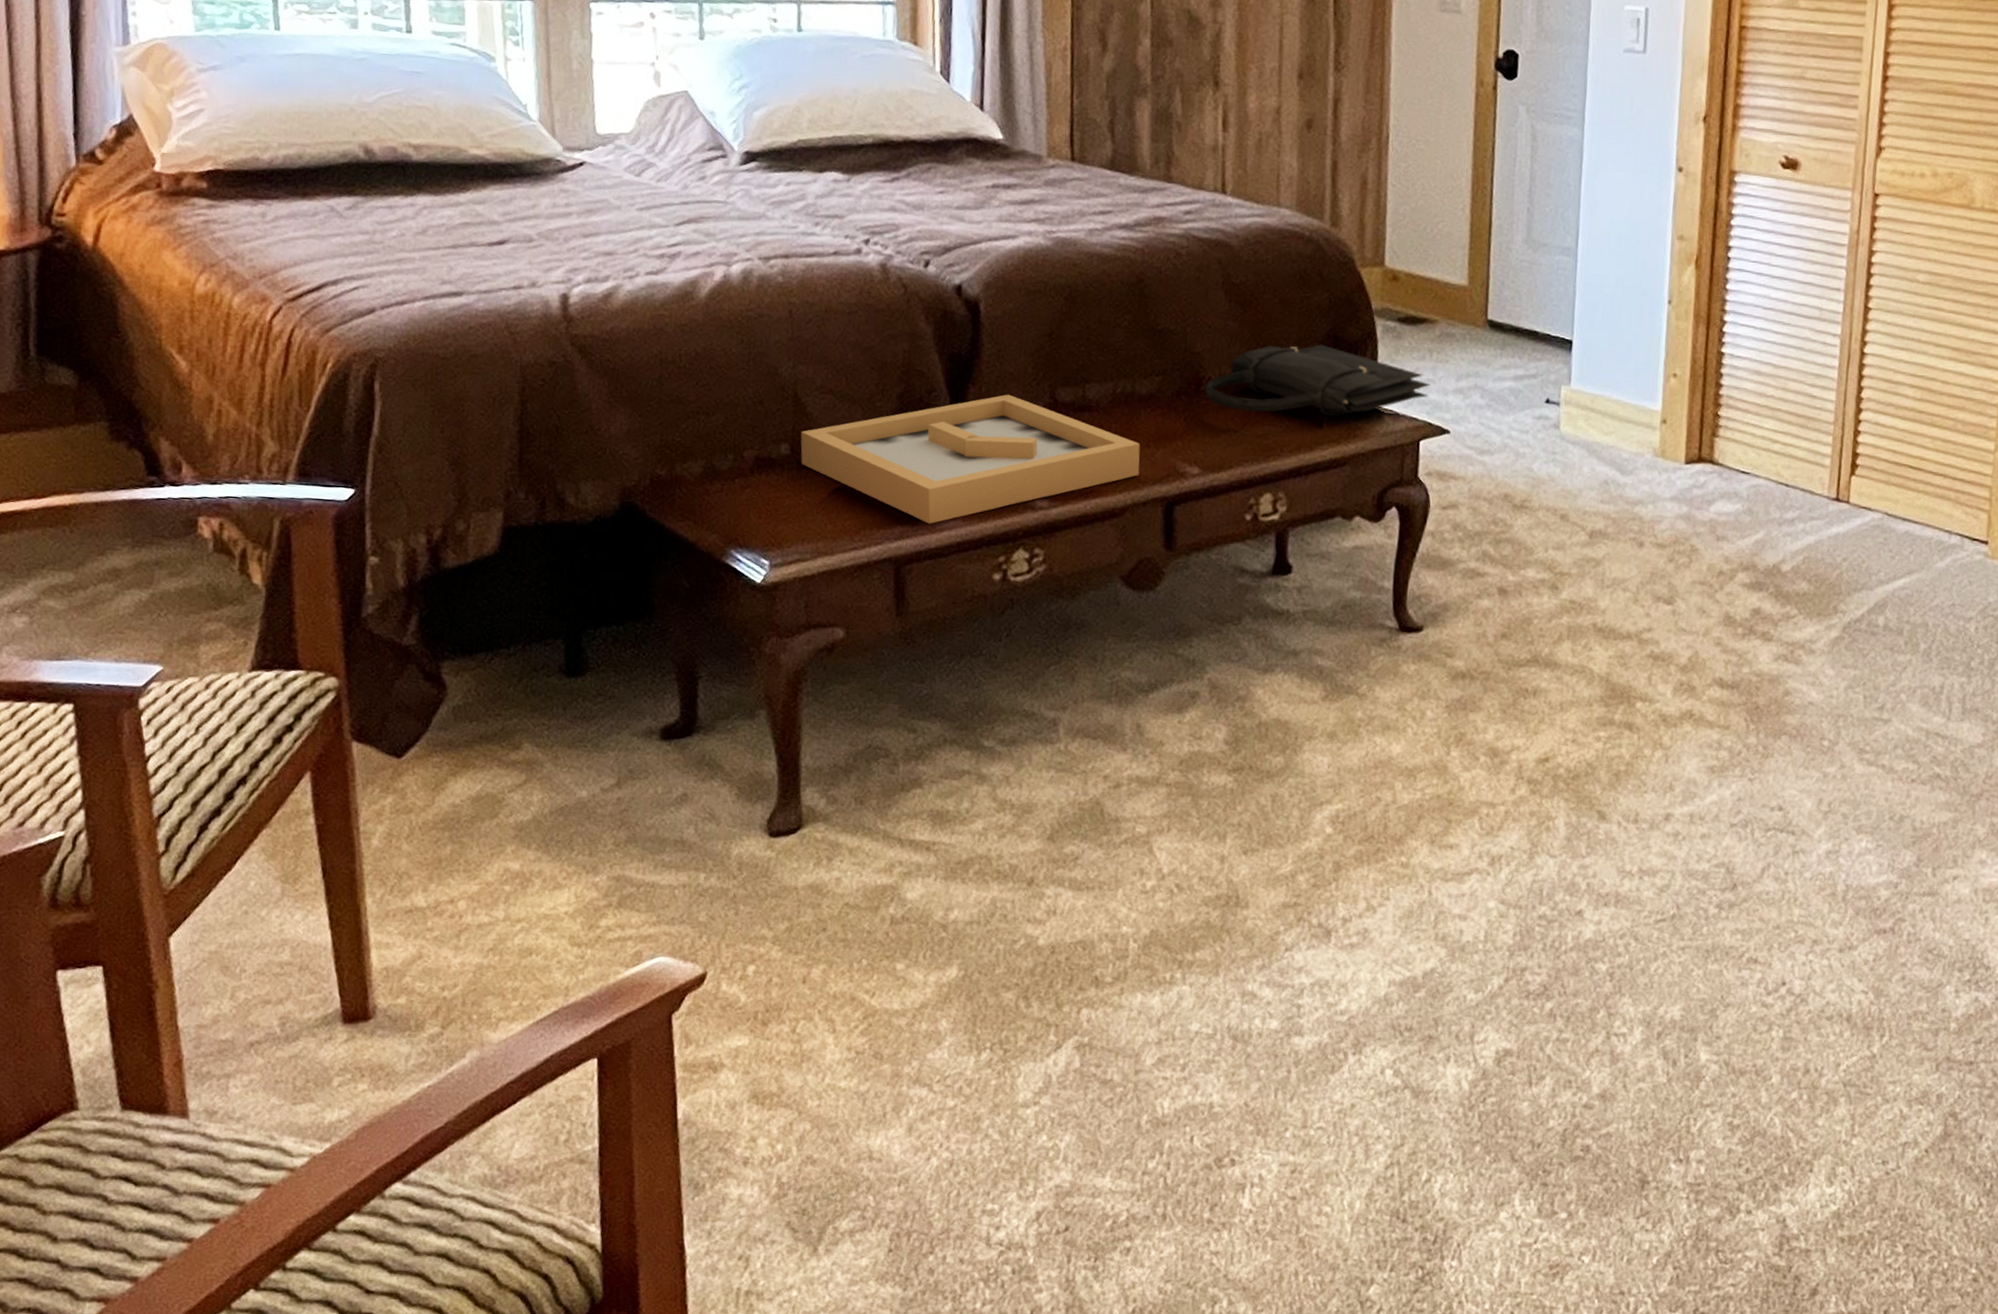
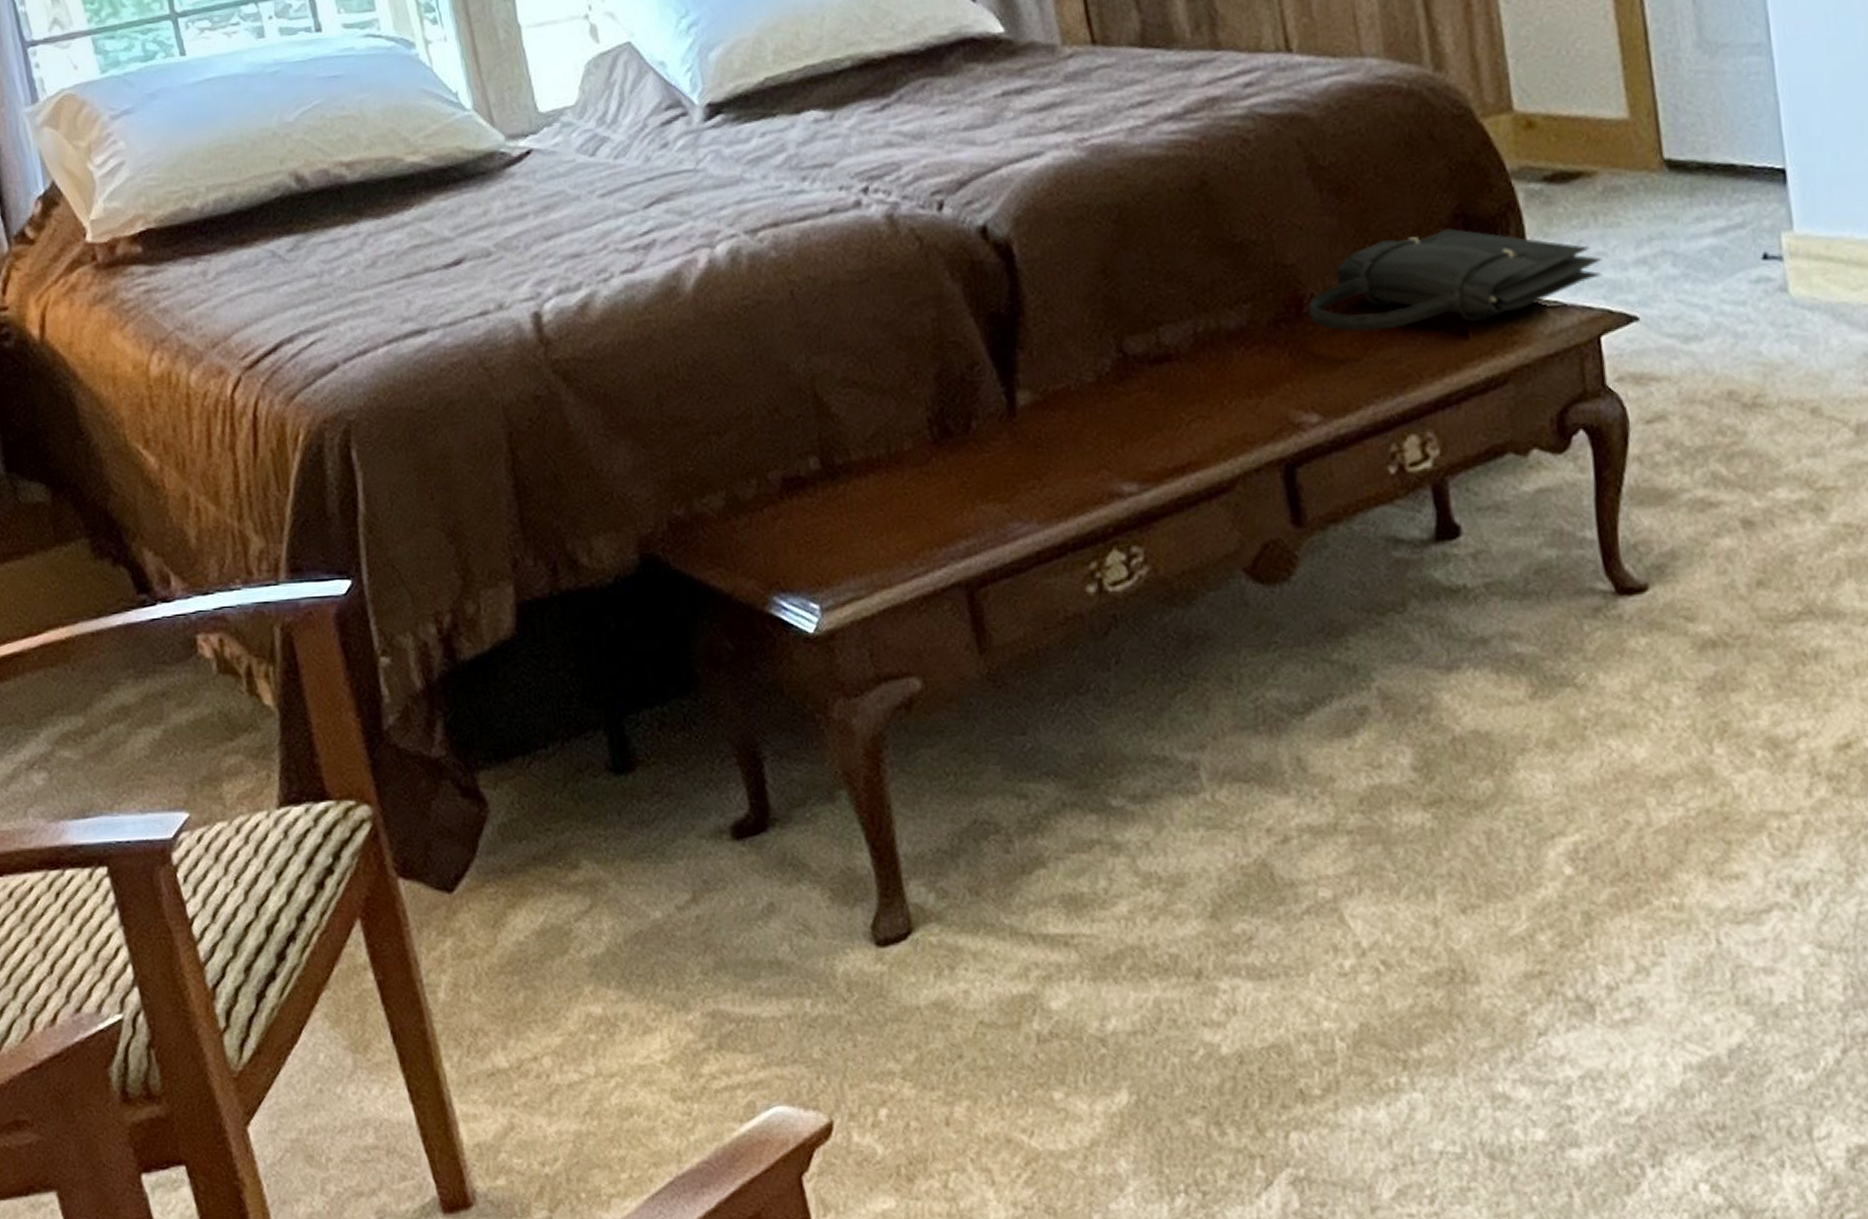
decorative tray: present [800,394,1141,524] -> none [829,354,1245,533]

